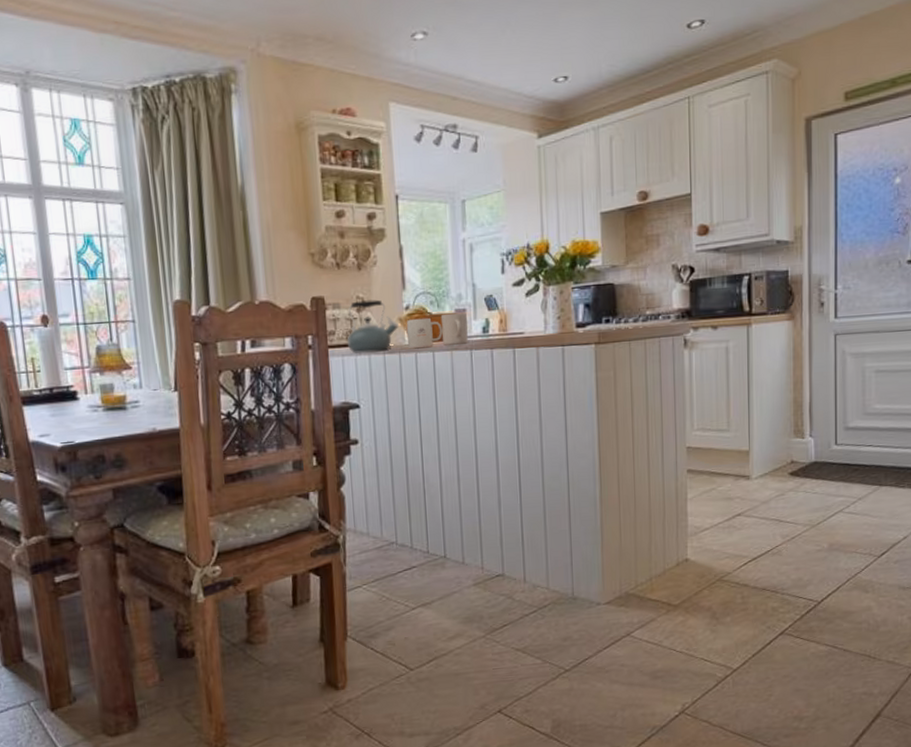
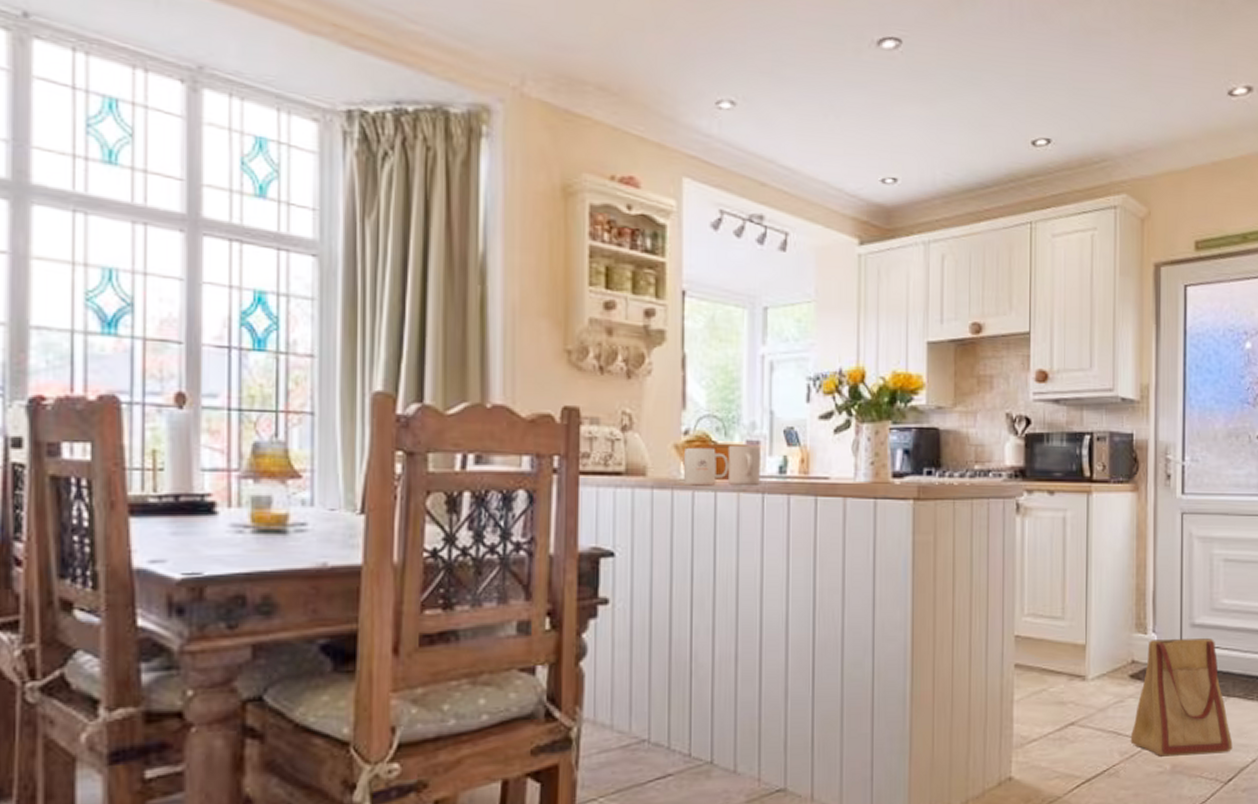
kettle: present [346,299,399,354] -> none [604,417,673,485]
shopping bag: none [791,438,885,538] -> present [1130,638,1233,757]

